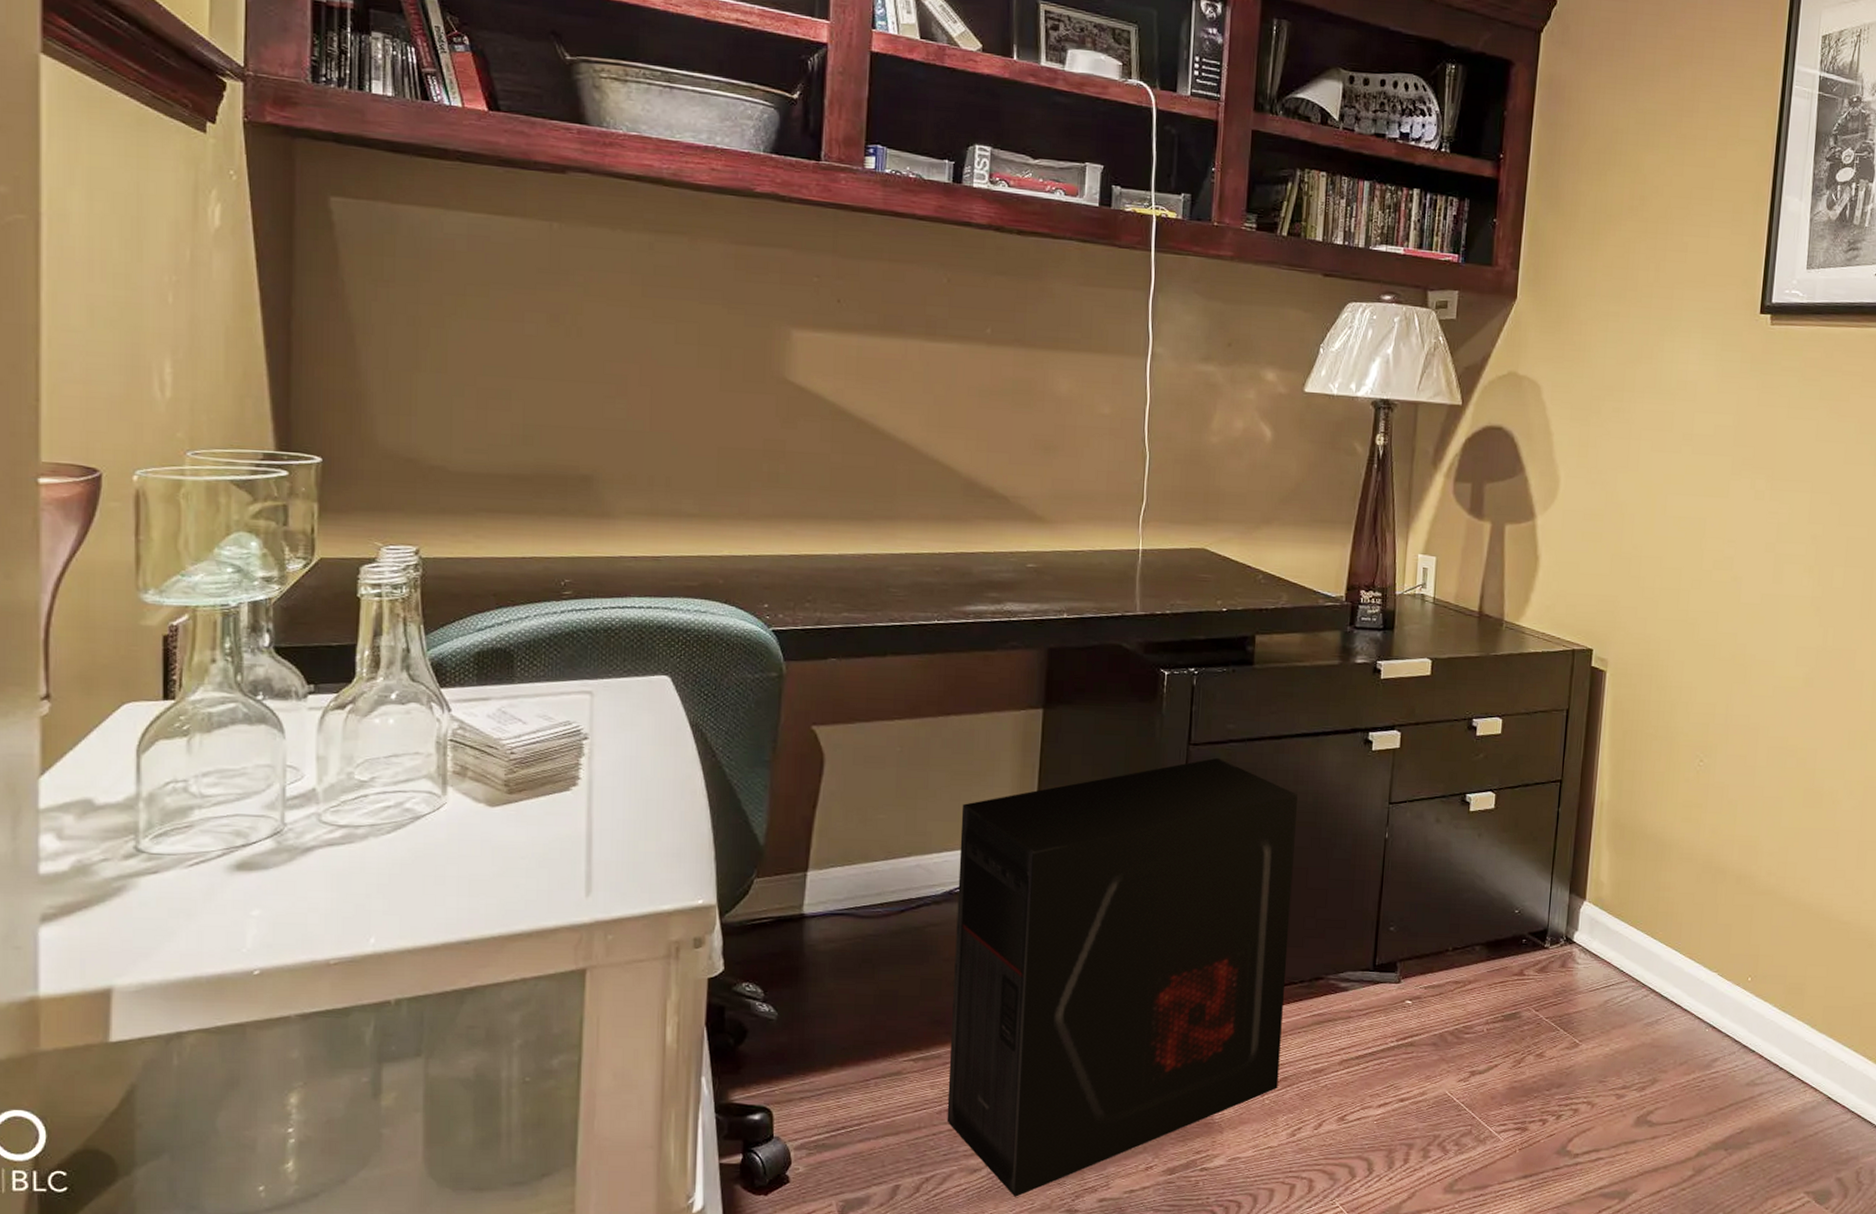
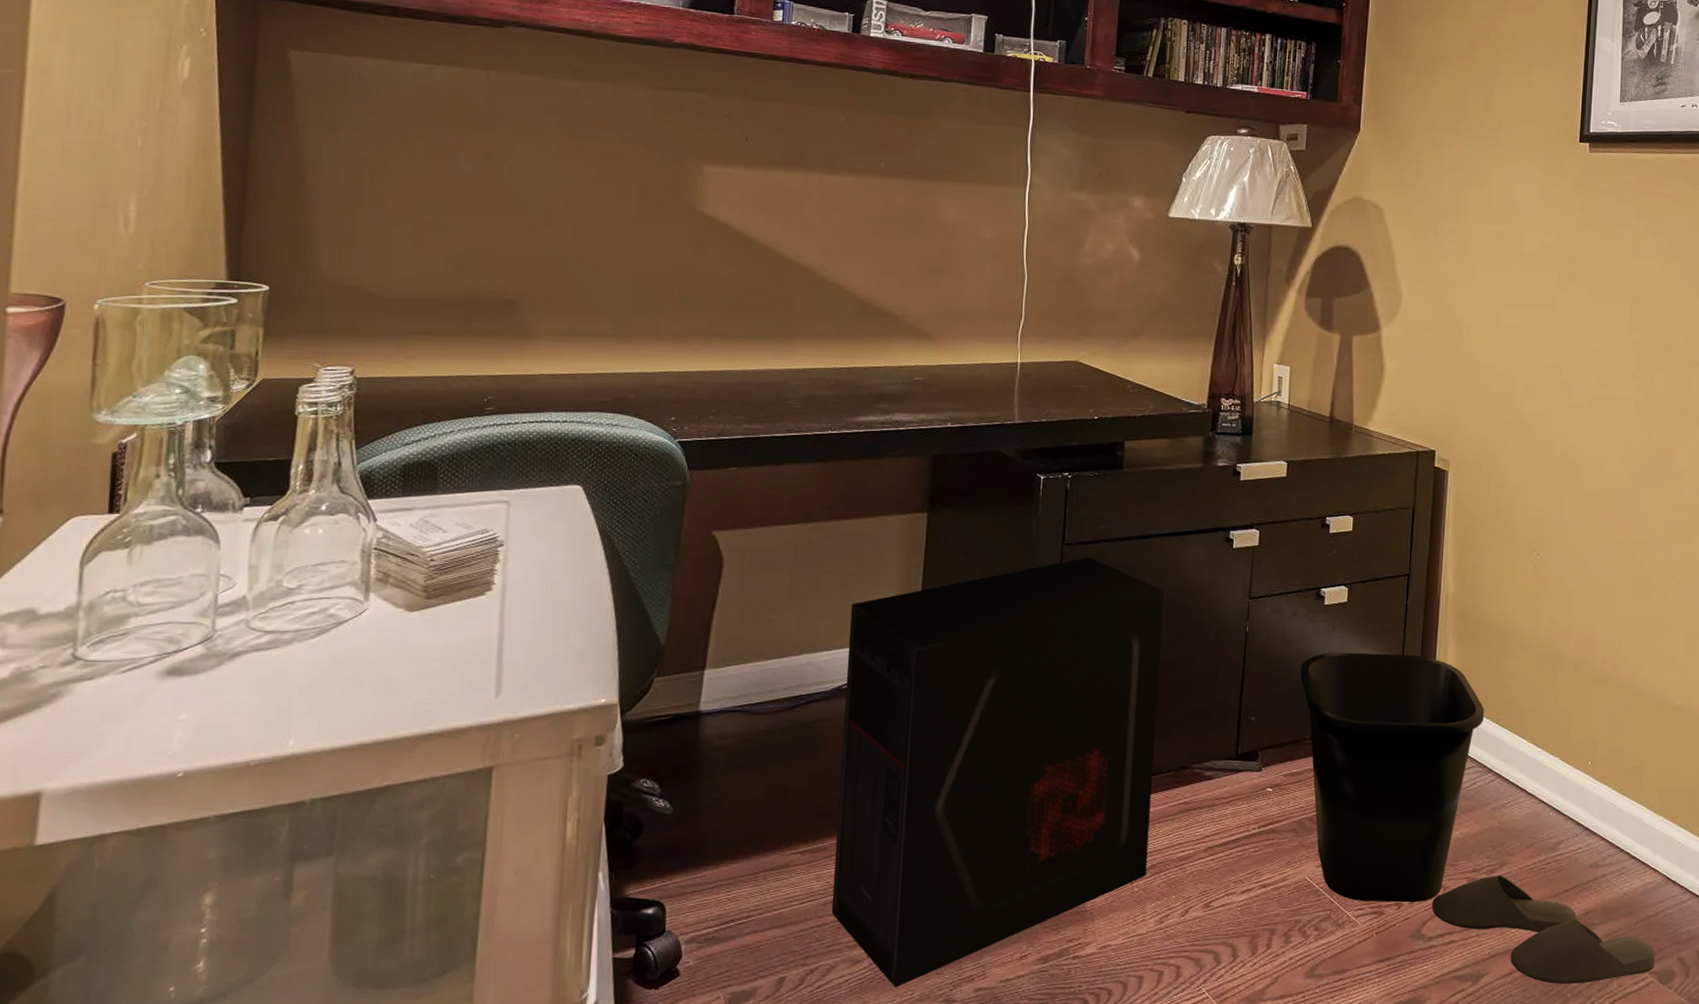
waste bin: none [1442,861,1640,1118] -> present [1300,652,1485,902]
slippers: none [1578,1091,1813,1203] -> present [1432,874,1655,984]

